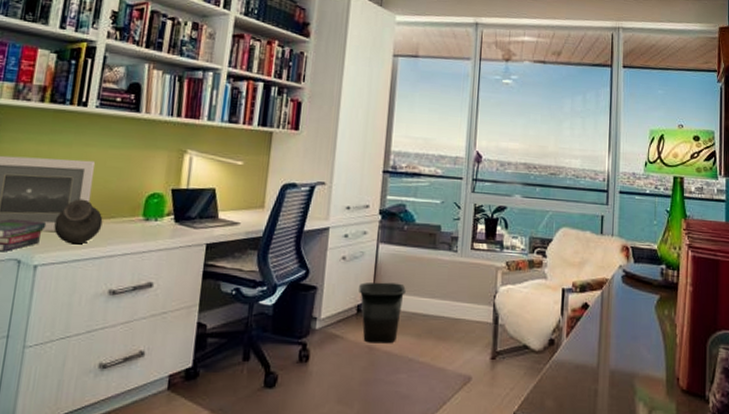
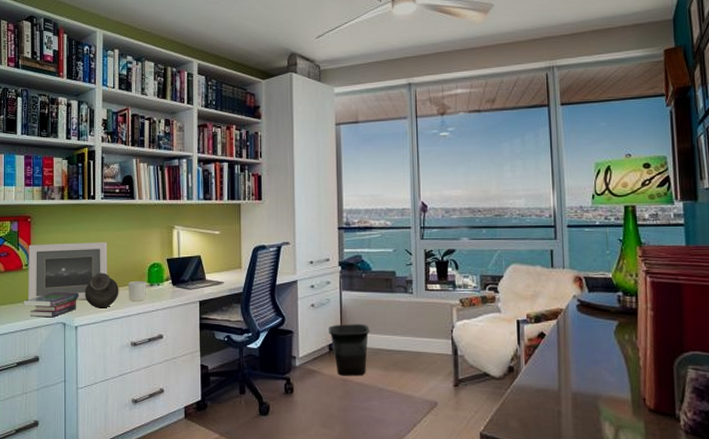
mug: none [113,212,142,239] -> present [128,280,147,301]

